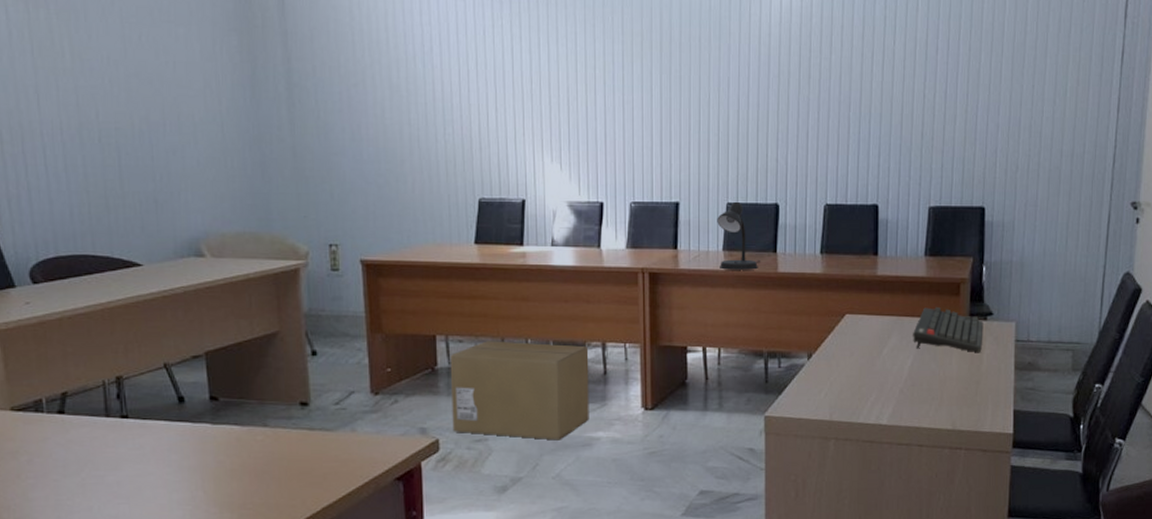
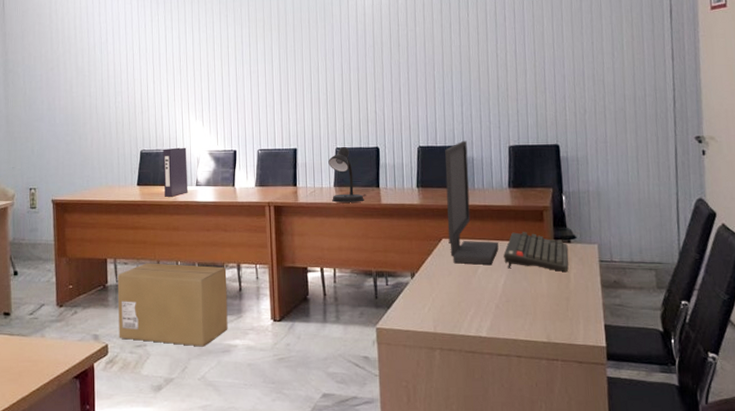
binder: none [508,196,542,259] -> present [163,147,189,197]
computer monitor: none [852,198,908,344] -> present [445,140,499,265]

